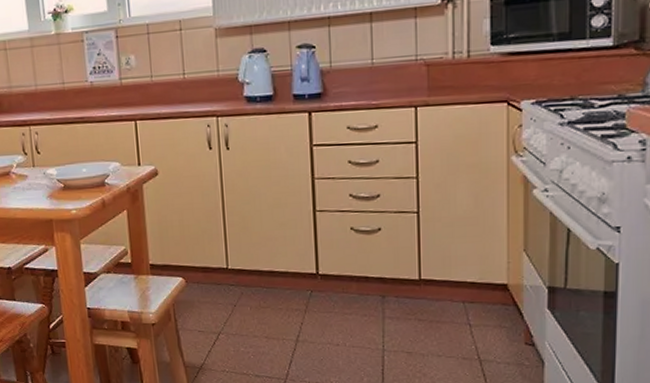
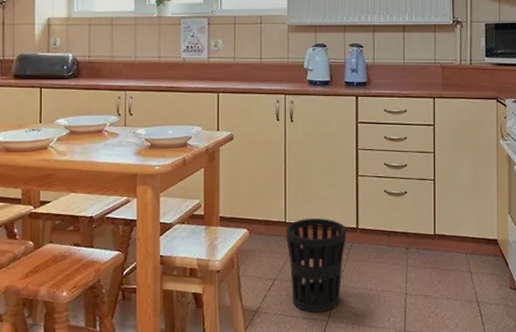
wastebasket: none [228,263,305,370] -> present [285,218,347,312]

